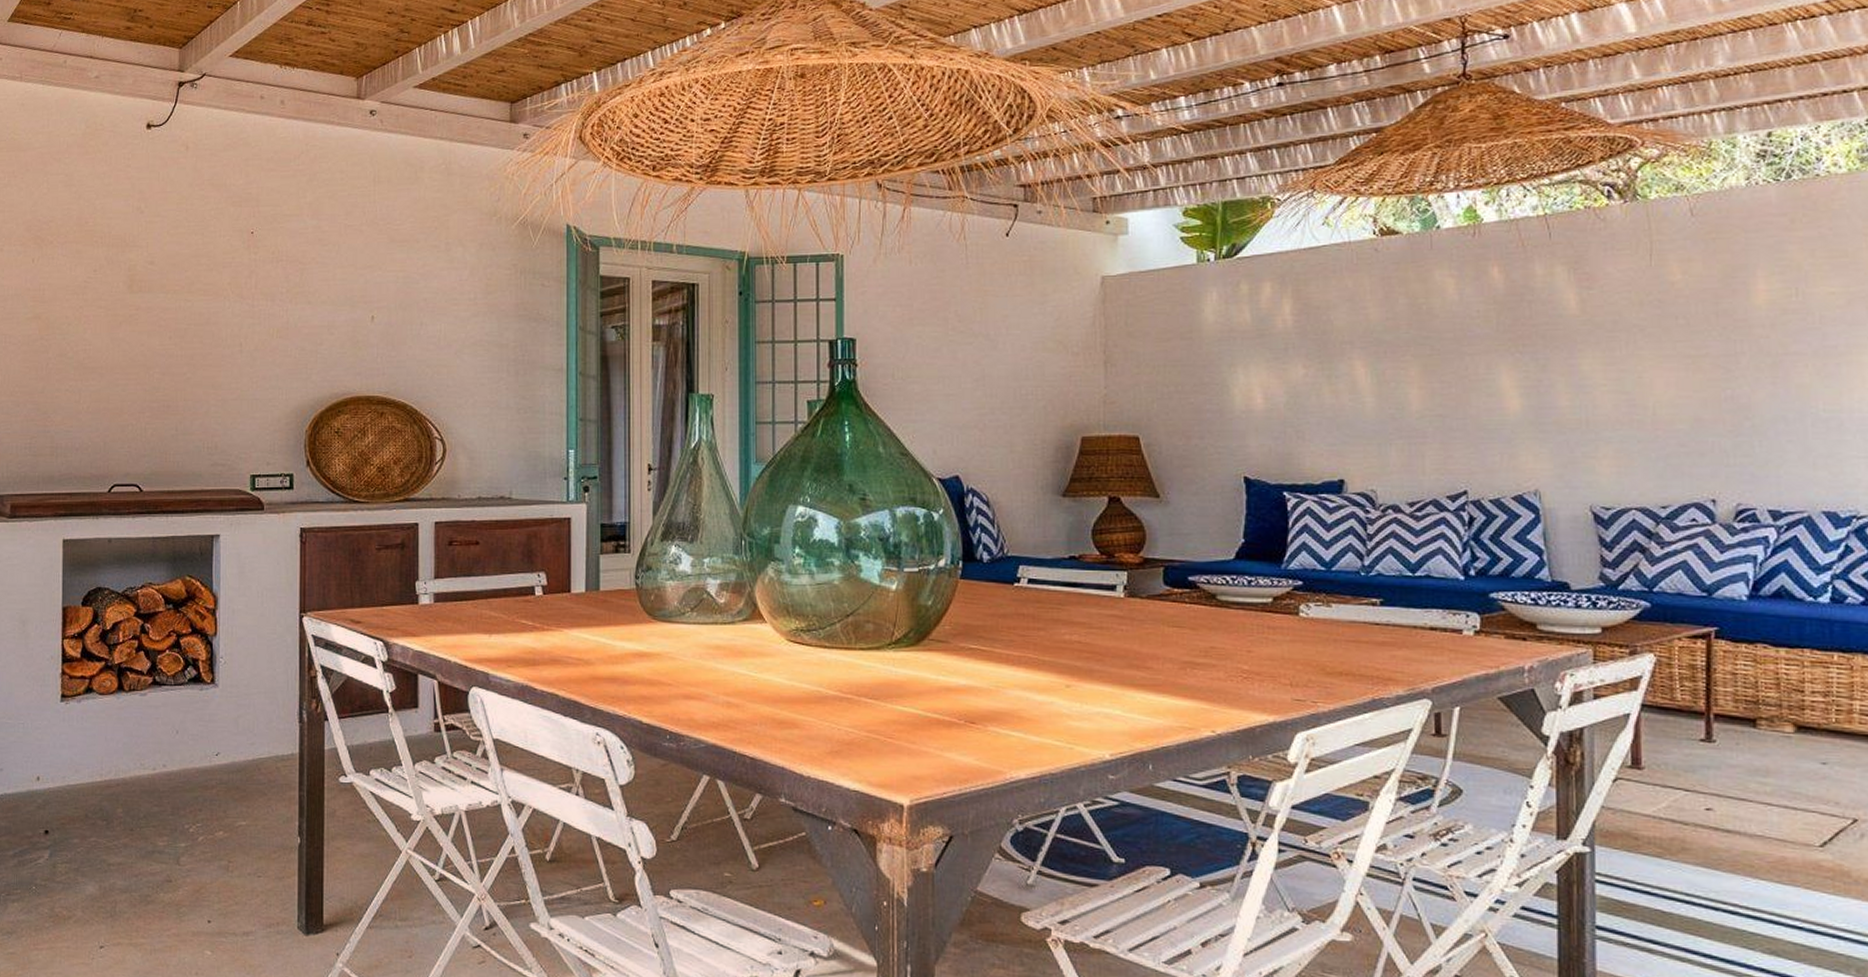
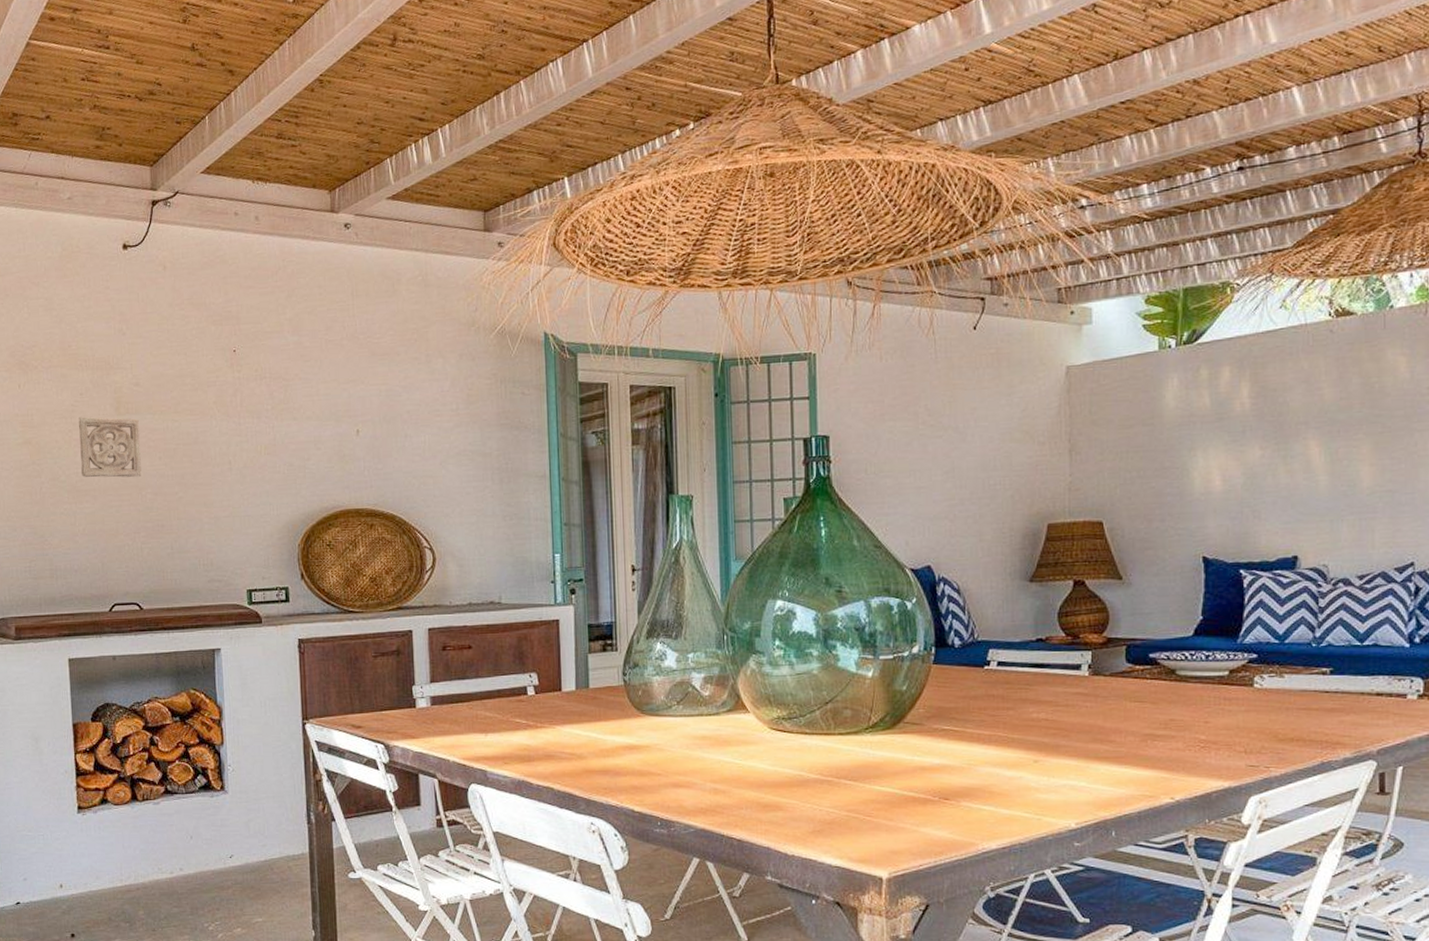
wall ornament: none [90,293,151,356] -> present [79,417,142,478]

